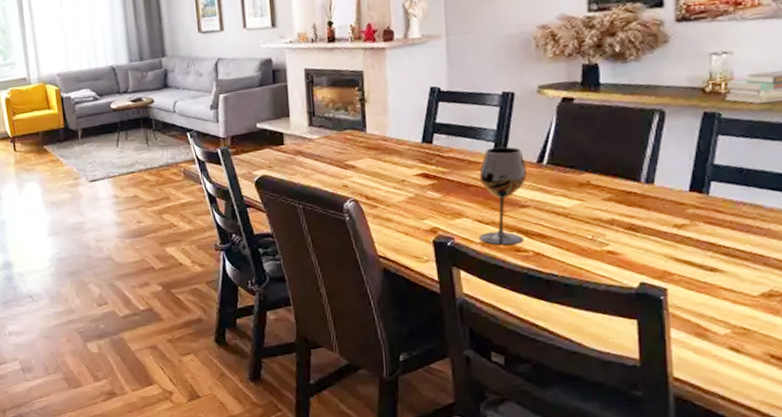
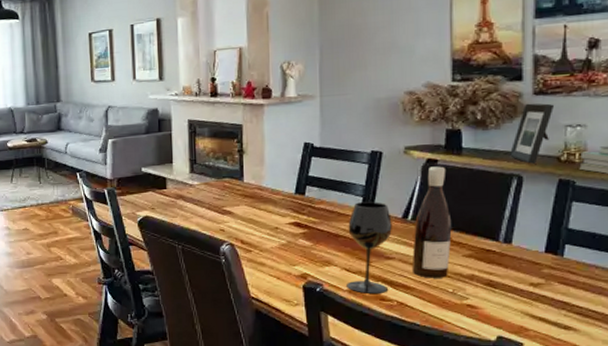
bottle: none [548,104,590,225] -> present [411,166,452,278]
picture frame: none [649,30,697,97] -> present [508,103,553,164]

